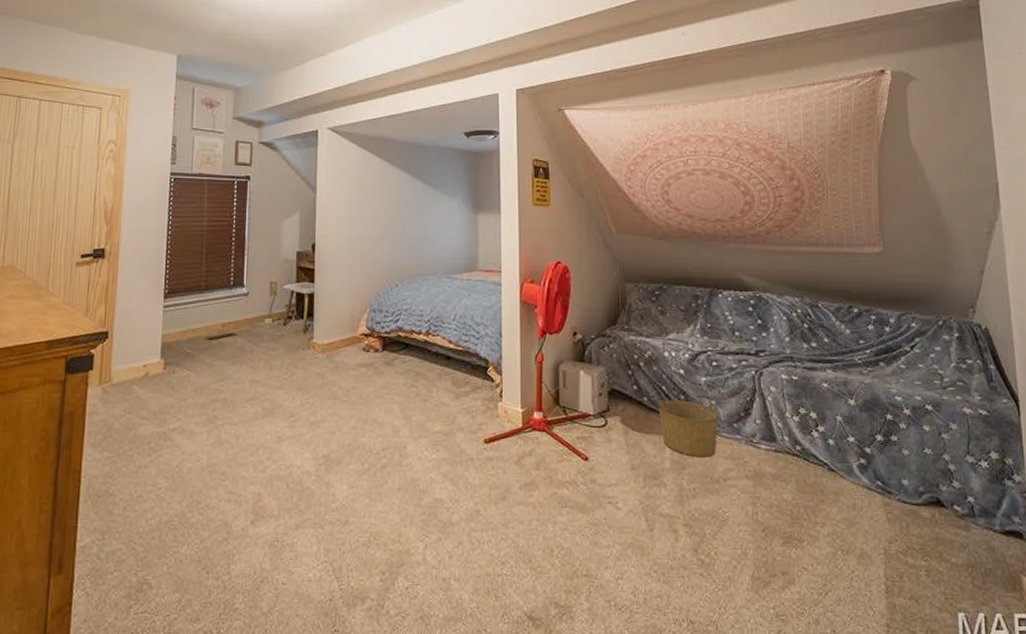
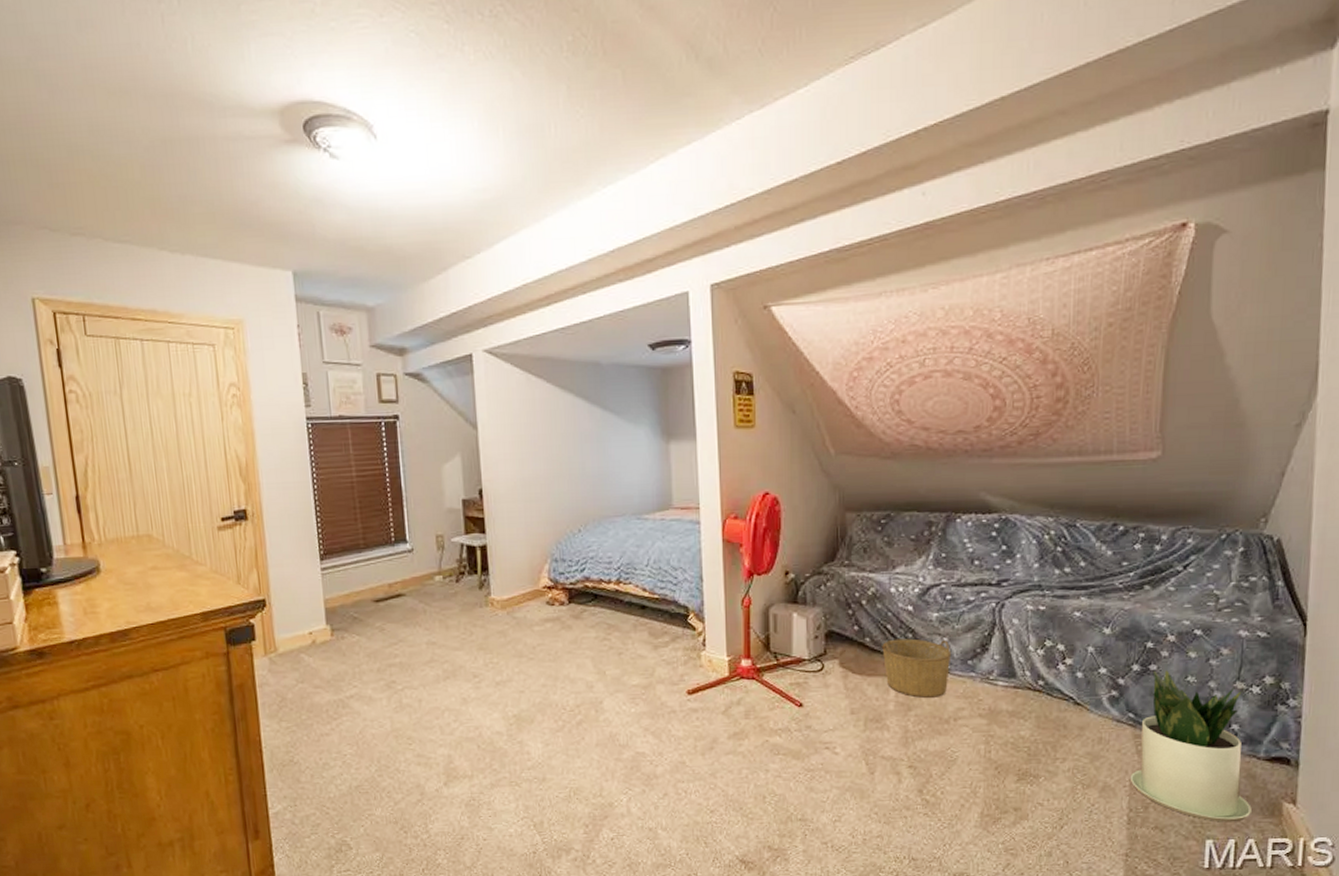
planter: none [883,441,995,595] -> present [1130,670,1252,822]

